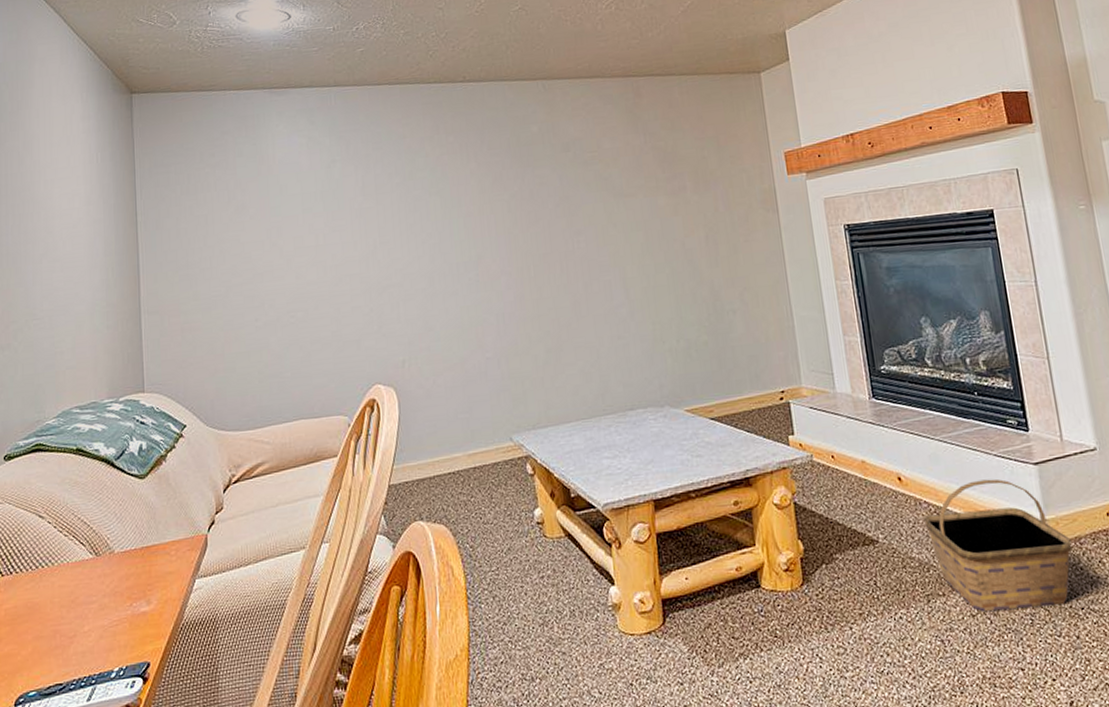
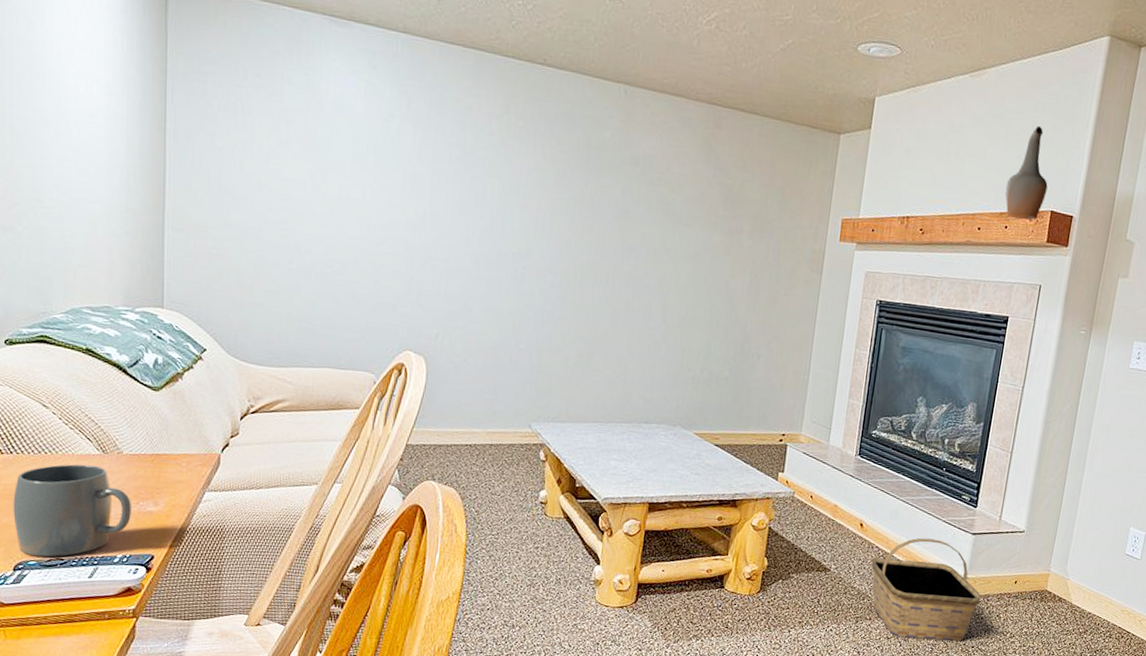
mug: none [13,571,125,686] -> present [13,464,131,557]
decorative vase: none [944,14,991,110] -> present [1005,125,1048,220]

